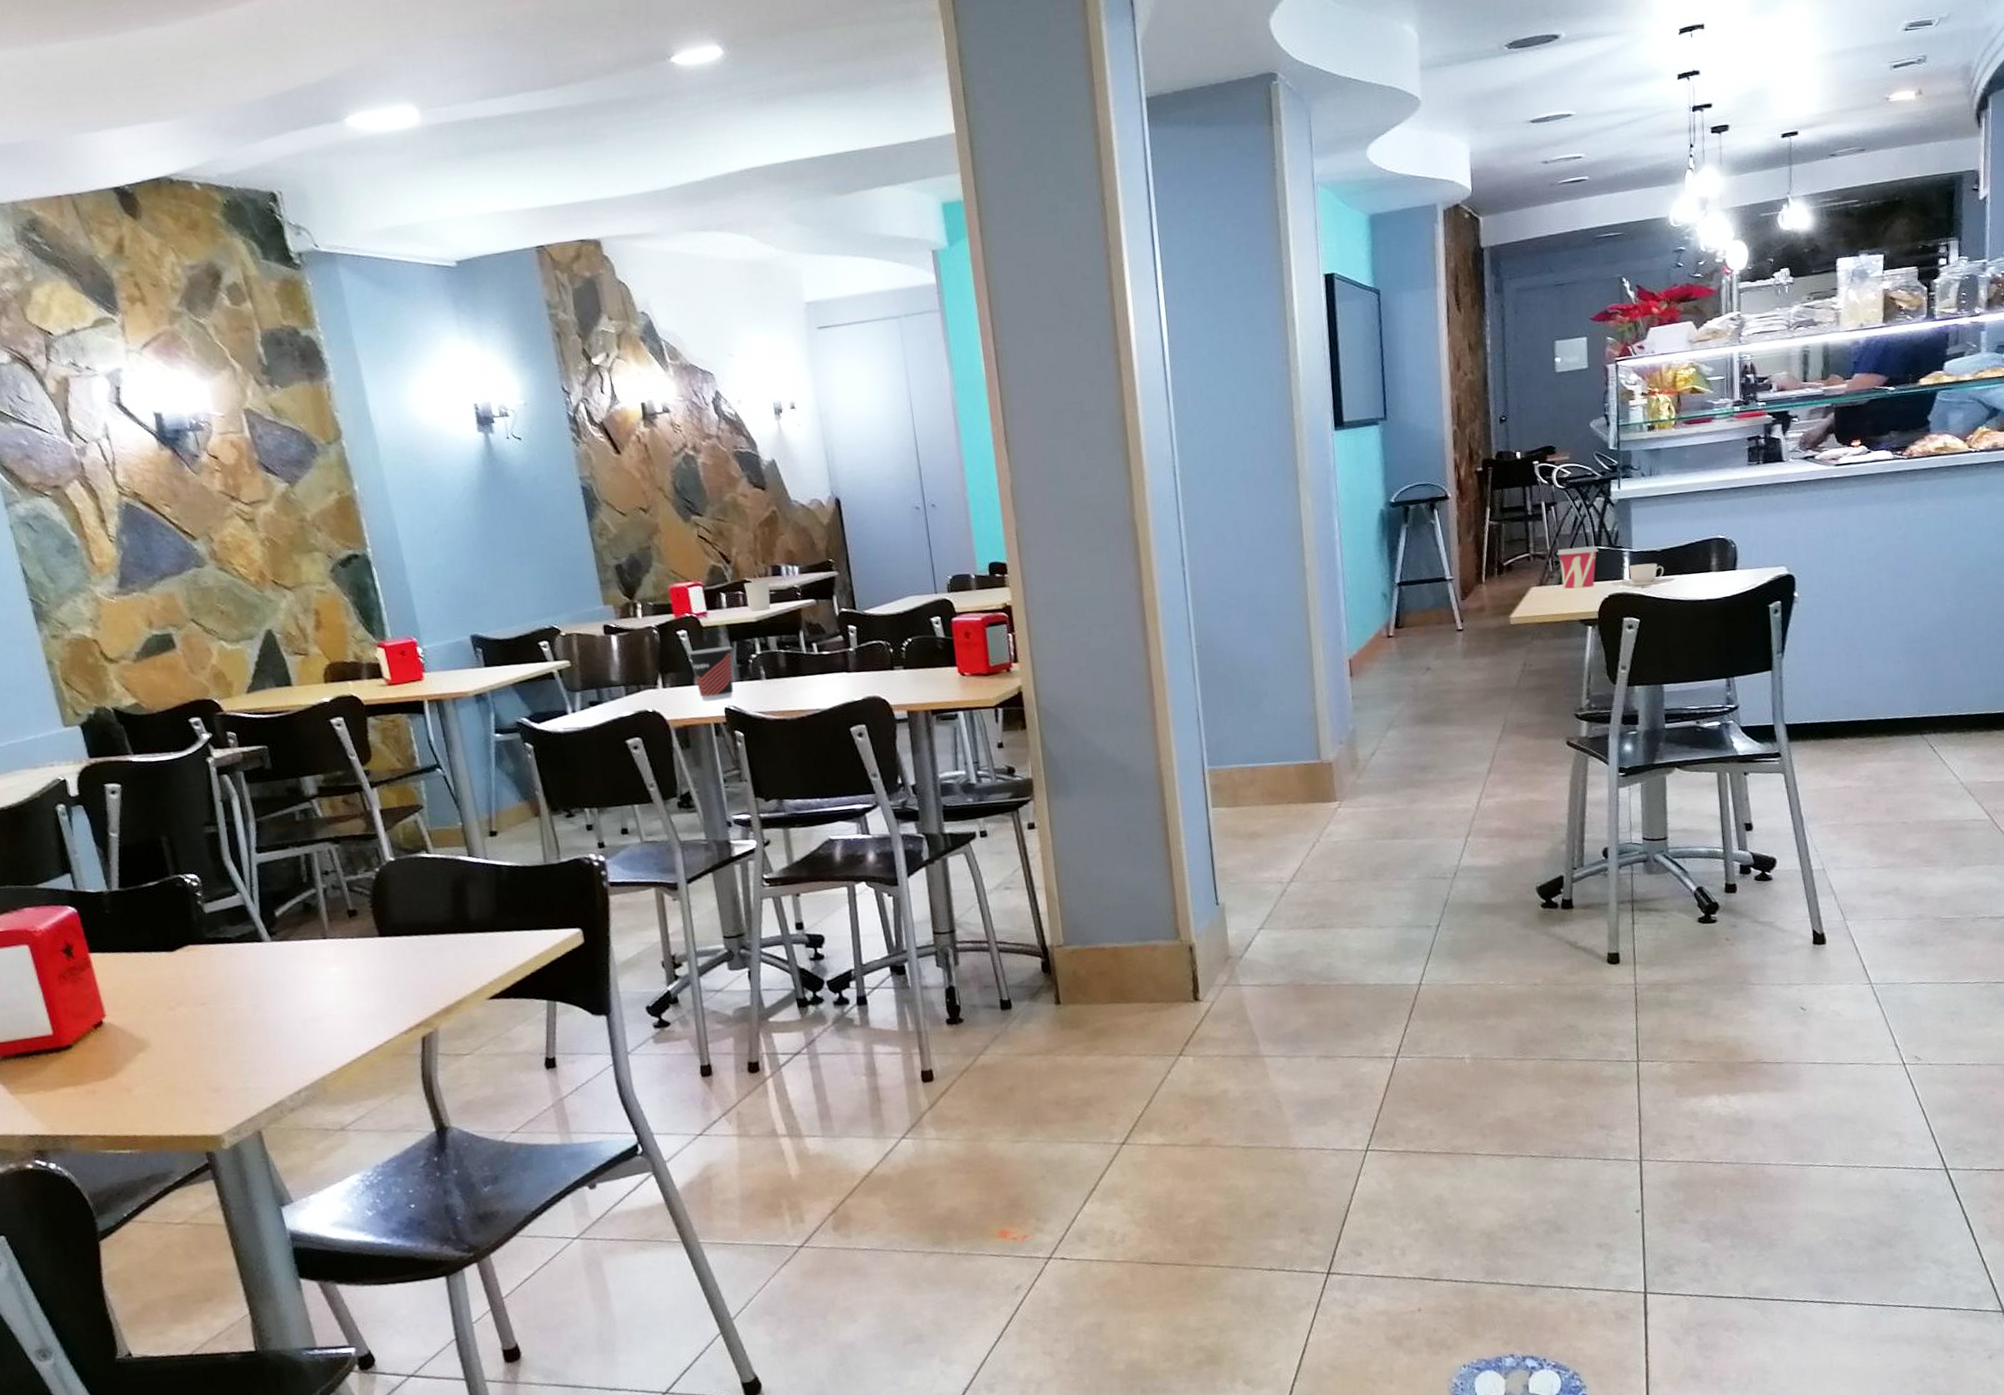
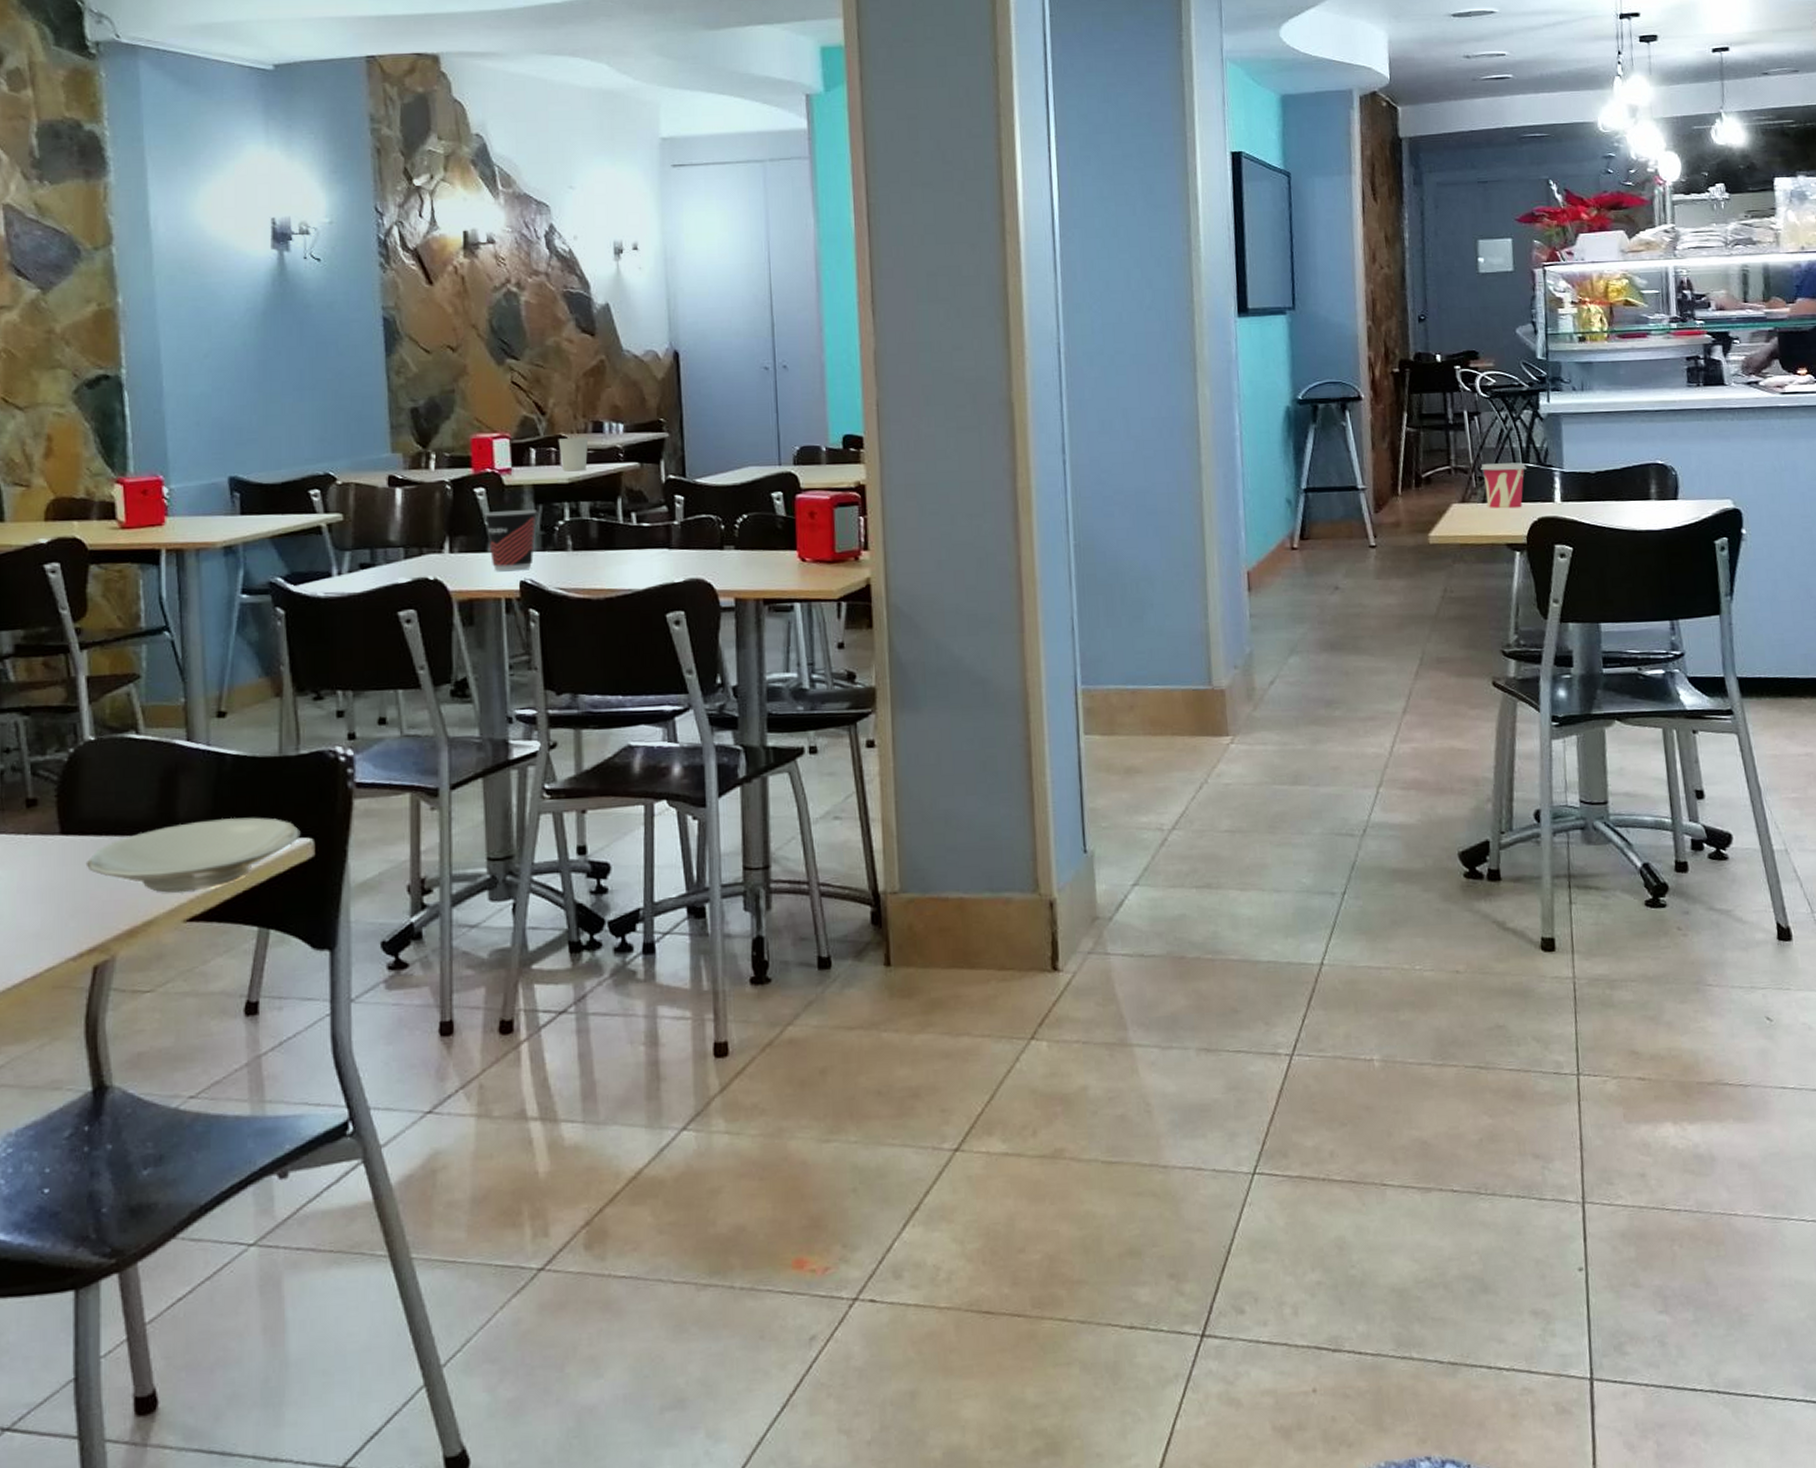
saucer: none [403,914,572,978] -> present [85,817,302,893]
teacup: present [1612,563,1675,588] -> none [1542,486,1611,512]

